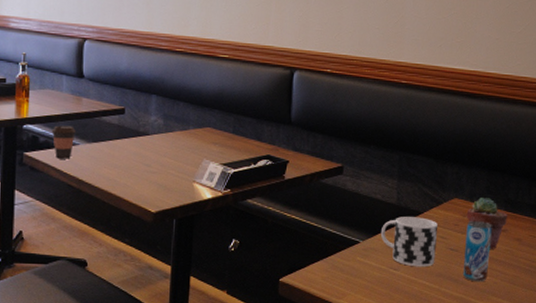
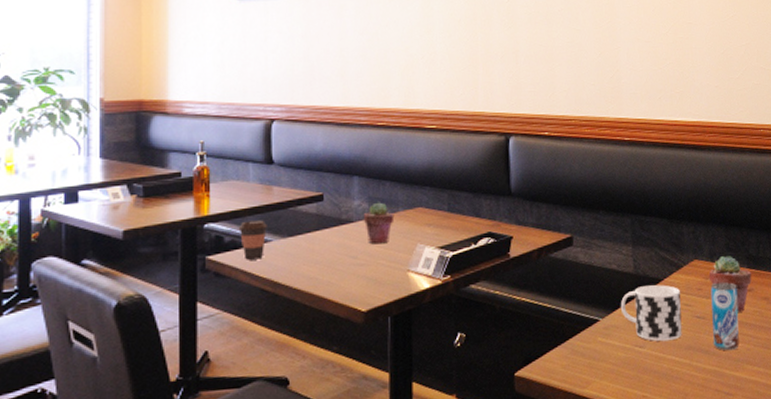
potted succulent: none [157,119,185,156] -> present [363,202,395,244]

